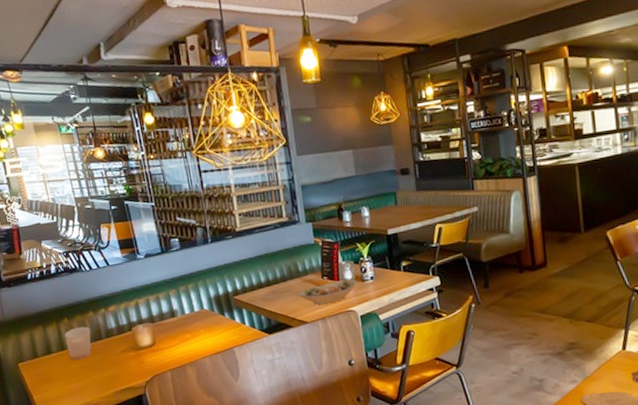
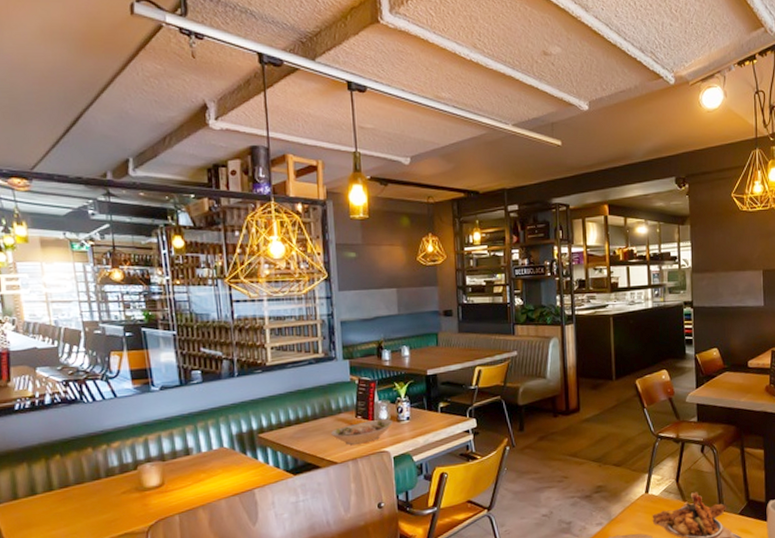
candle holder: present [64,326,92,360] -> none [54,464,87,503]

